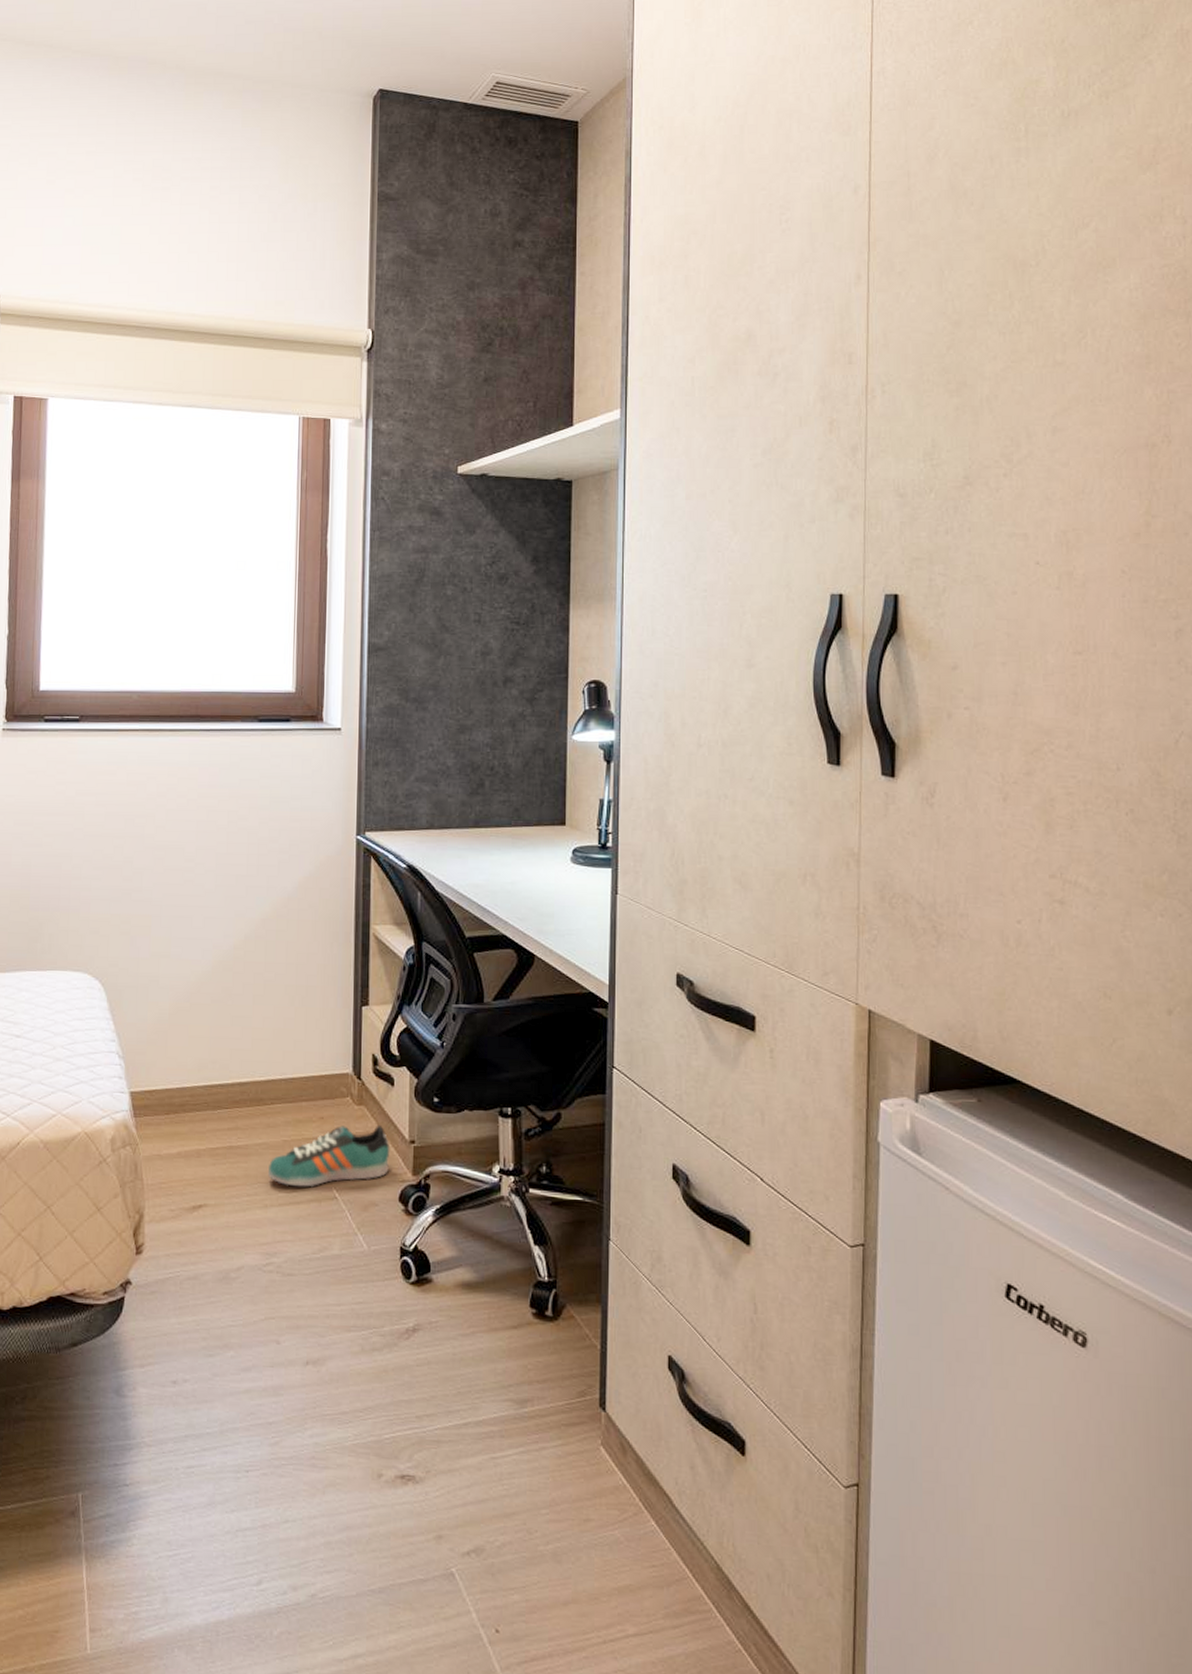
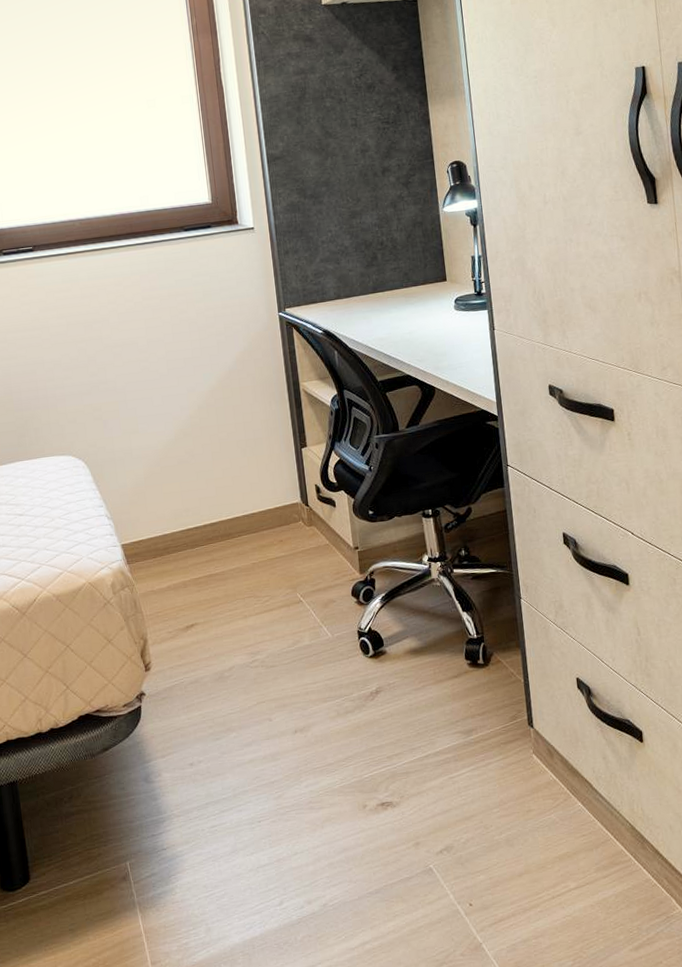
sneaker: present [268,1124,390,1188] -> none [243,539,340,598]

